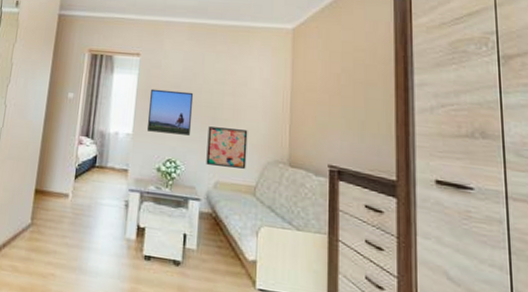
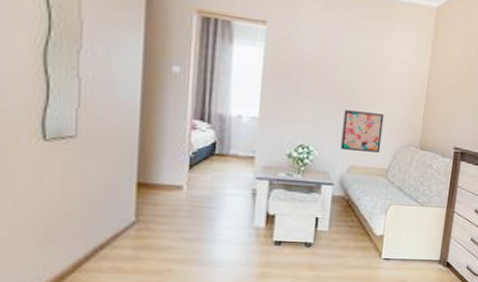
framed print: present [146,88,194,136] -> none [275,65,330,119]

